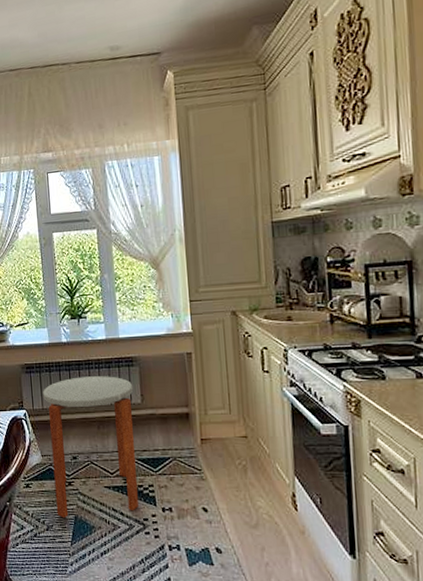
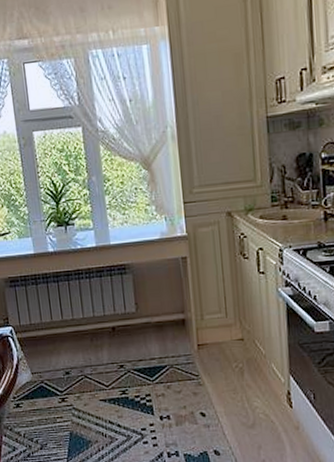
side table: present [43,376,139,518] -> none [30,285,136,436]

